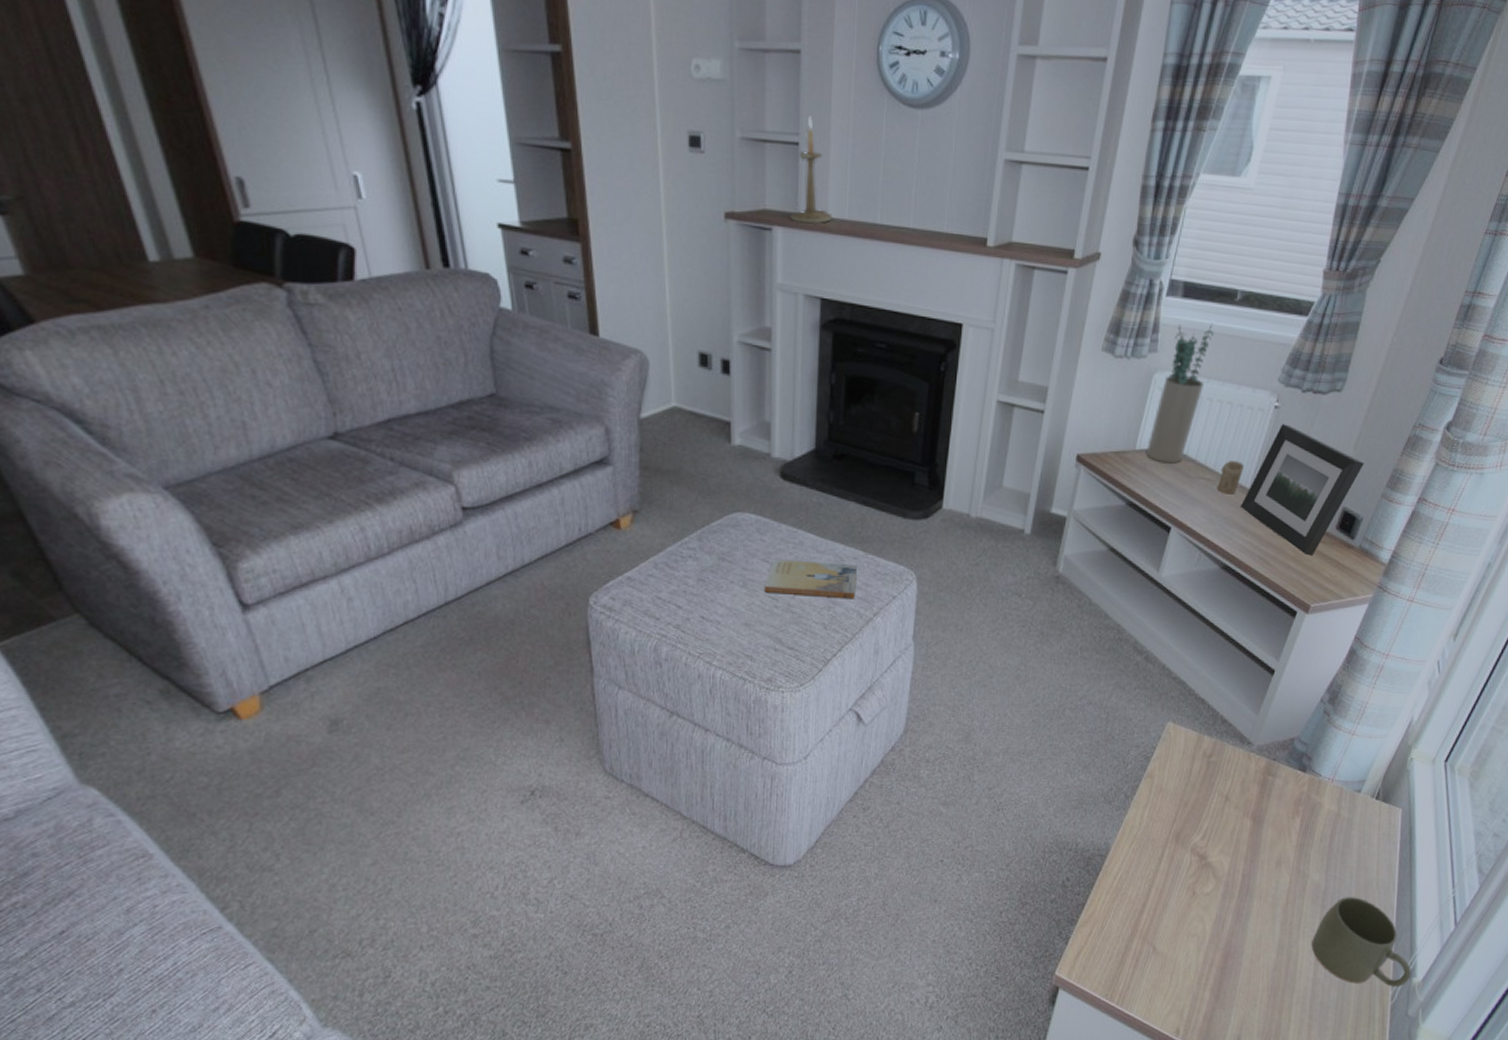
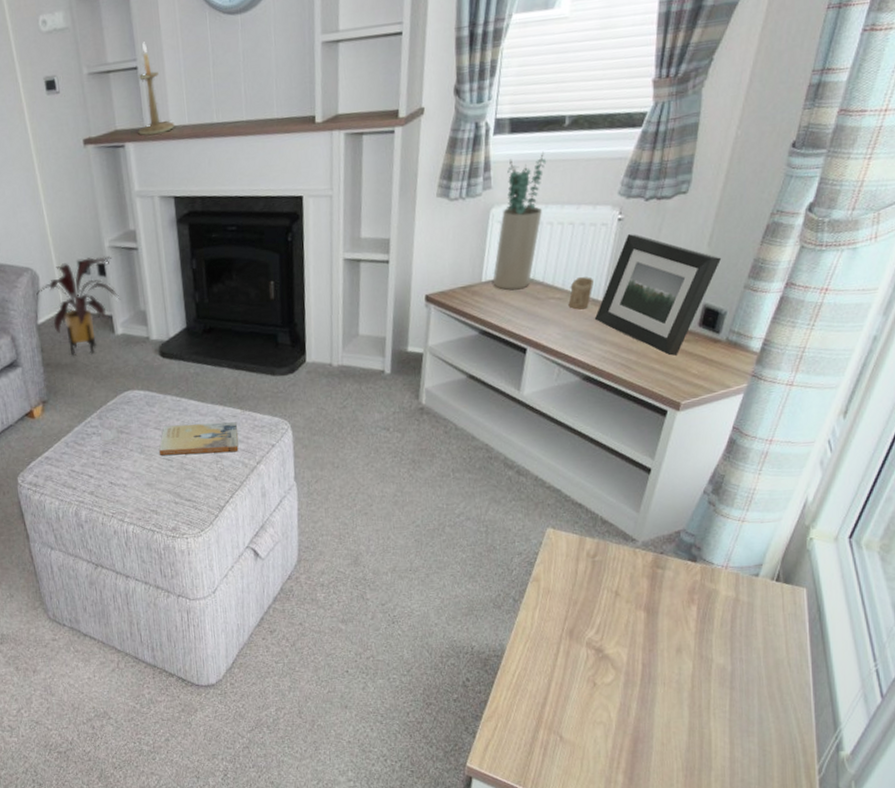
house plant: none [643,350,743,463] -> present [36,256,121,356]
mug: present [1311,897,1412,987] -> none [724,677,838,761]

